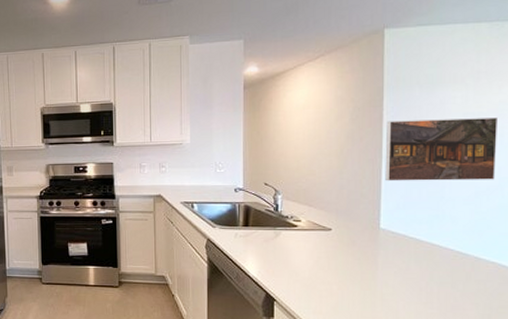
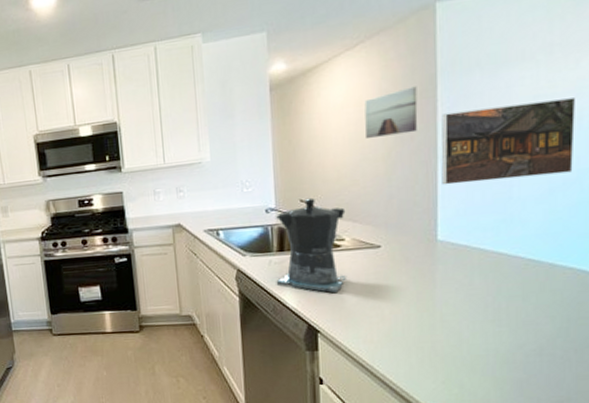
coffee maker: none [240,182,303,266] -> present [276,197,347,293]
wall art: none [323,96,367,136] -> present [364,86,418,138]

